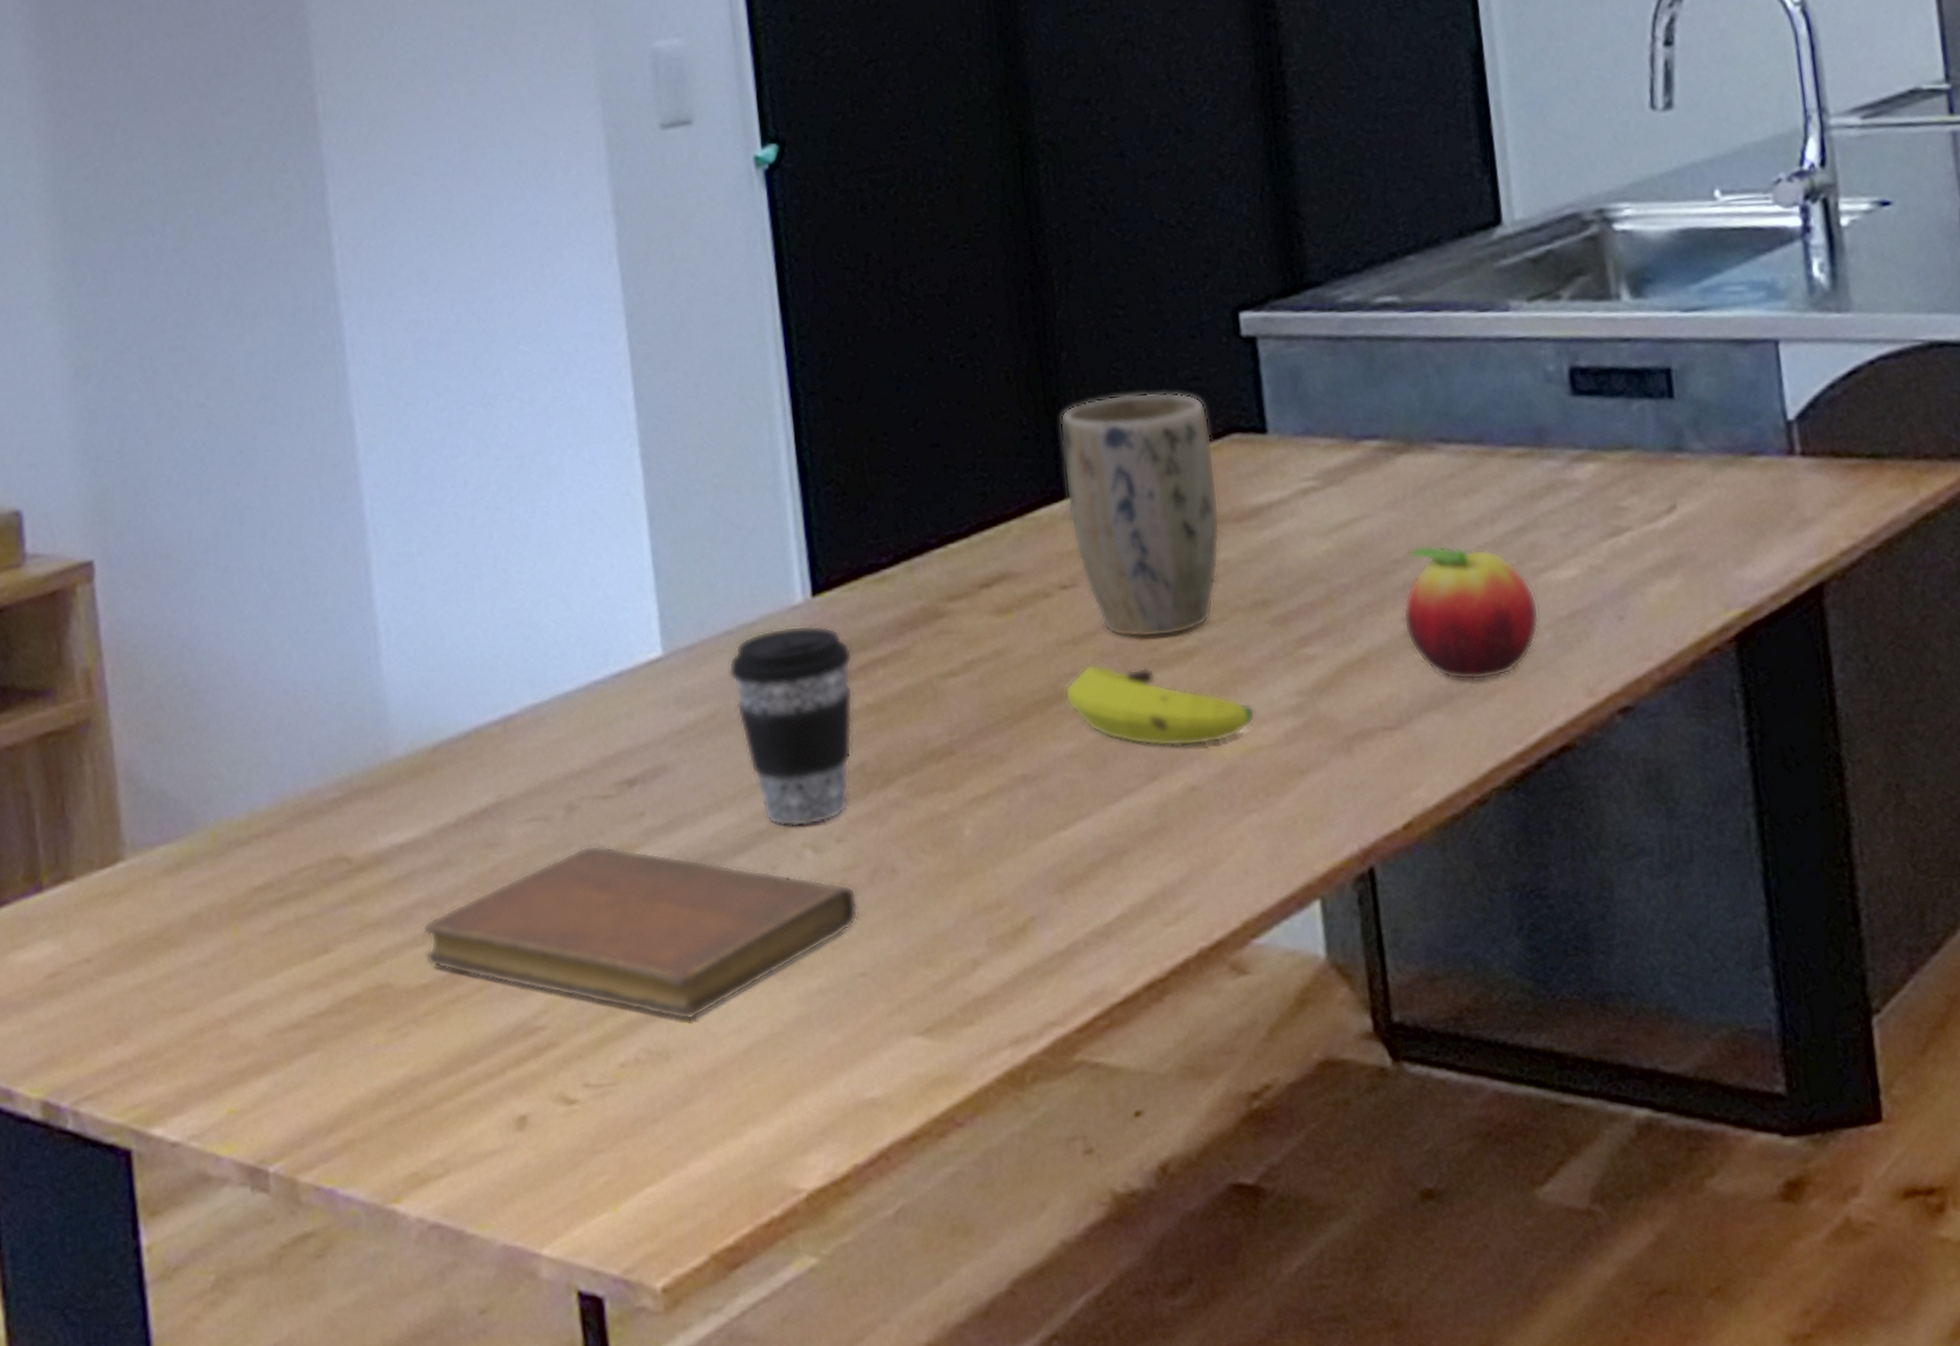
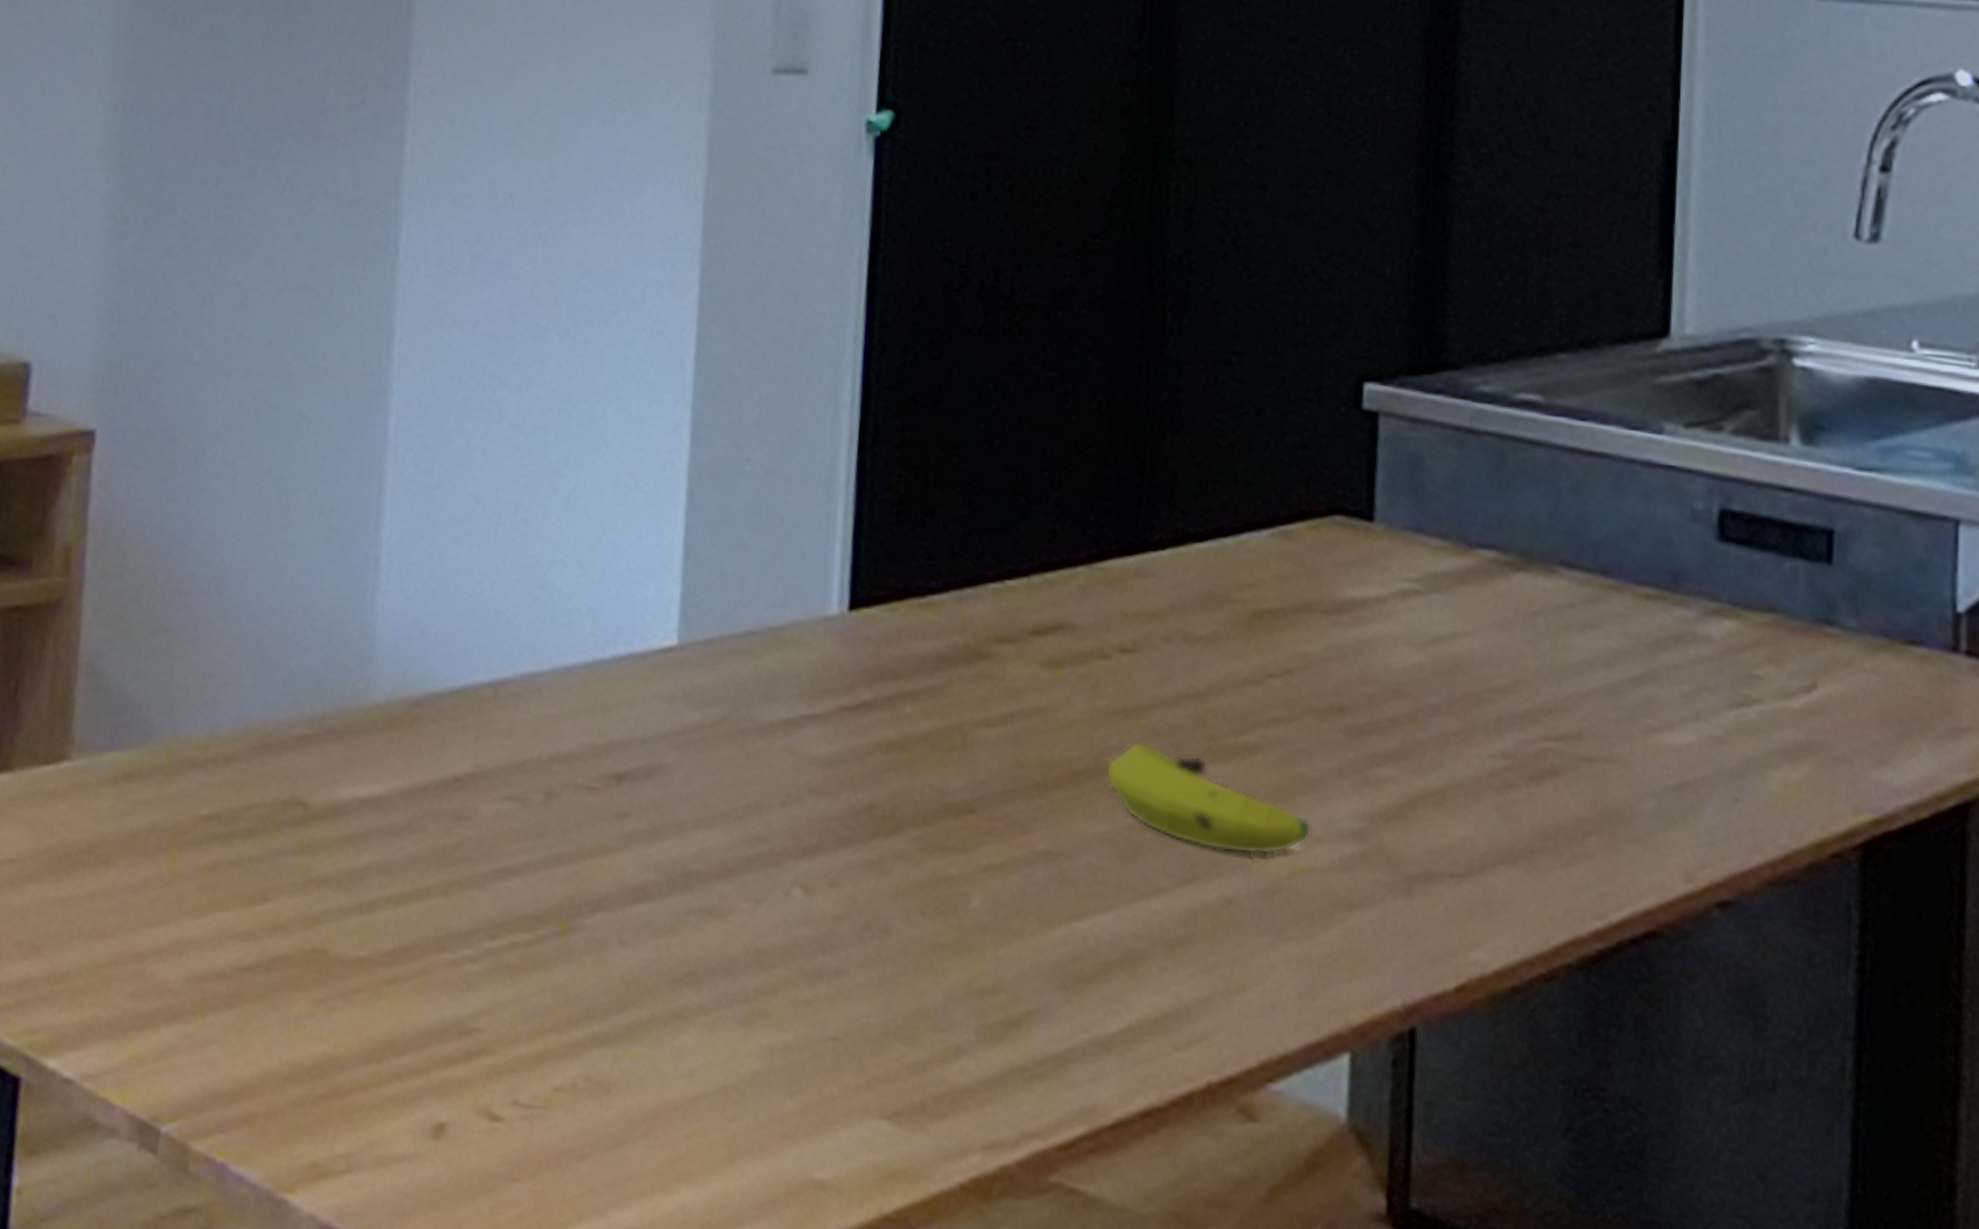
notebook: present [422,845,858,1020] -> none [368,838,842,1053]
coffee cup: present [728,625,853,827] -> none [745,638,882,862]
plant pot: present [1060,392,1220,638] -> none [1142,449,1312,727]
fruit: present [1403,544,1540,681] -> none [1491,677,1645,841]

